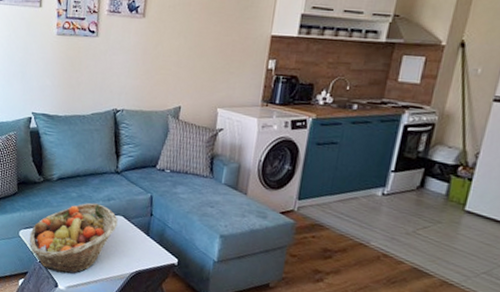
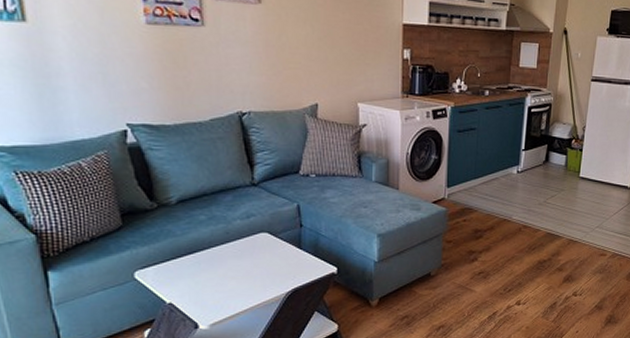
fruit basket: present [29,203,118,274] -> none [149,223,263,311]

